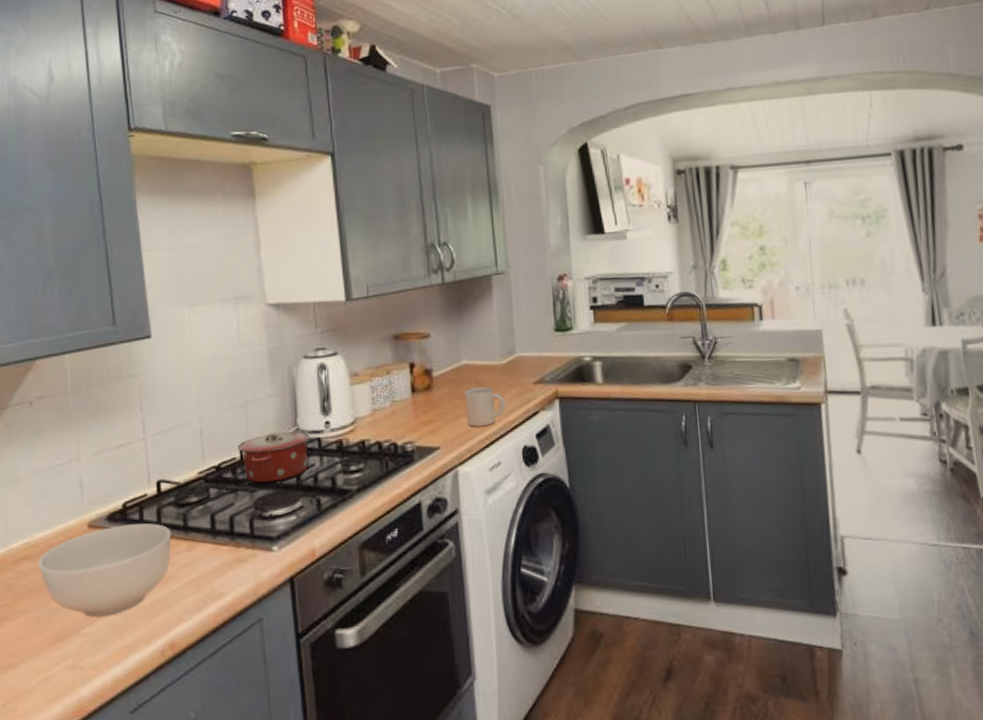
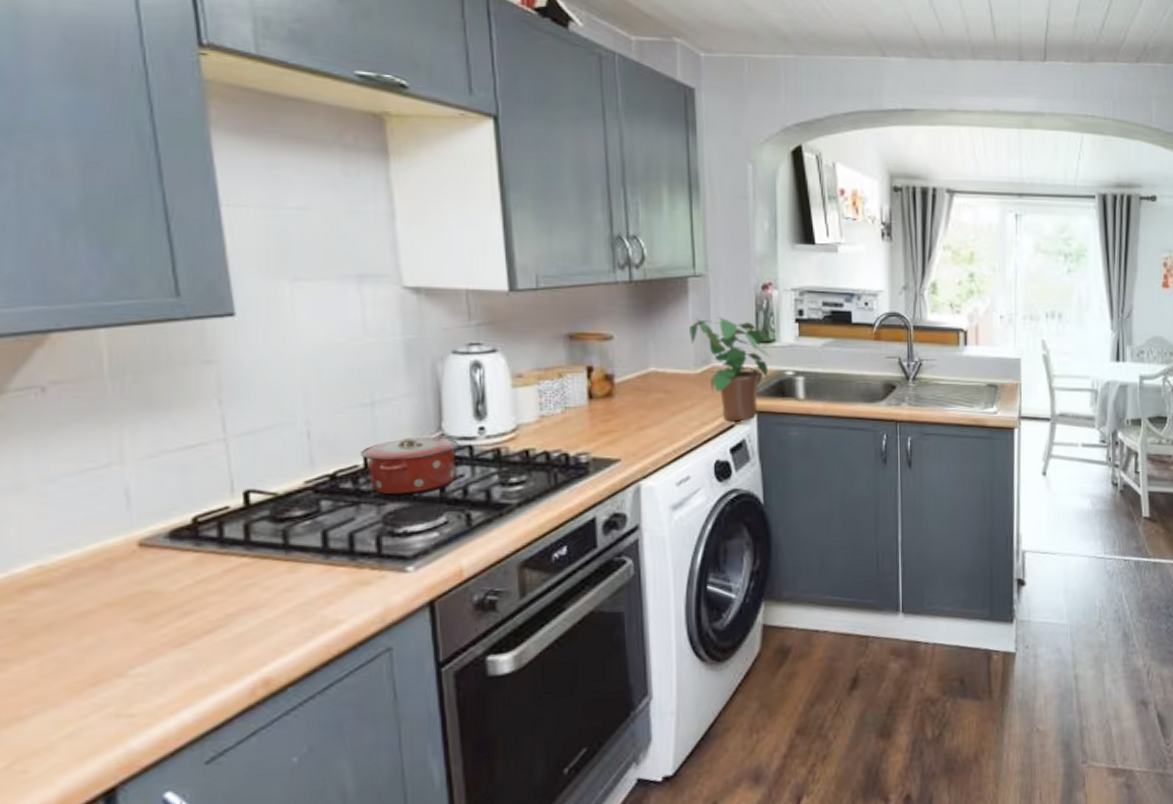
bowl: present [38,523,172,617] -> none [58,541,266,654]
mug: present [464,387,505,427] -> none [651,397,697,439]
potted plant: none [495,309,572,408] -> present [689,317,772,422]

